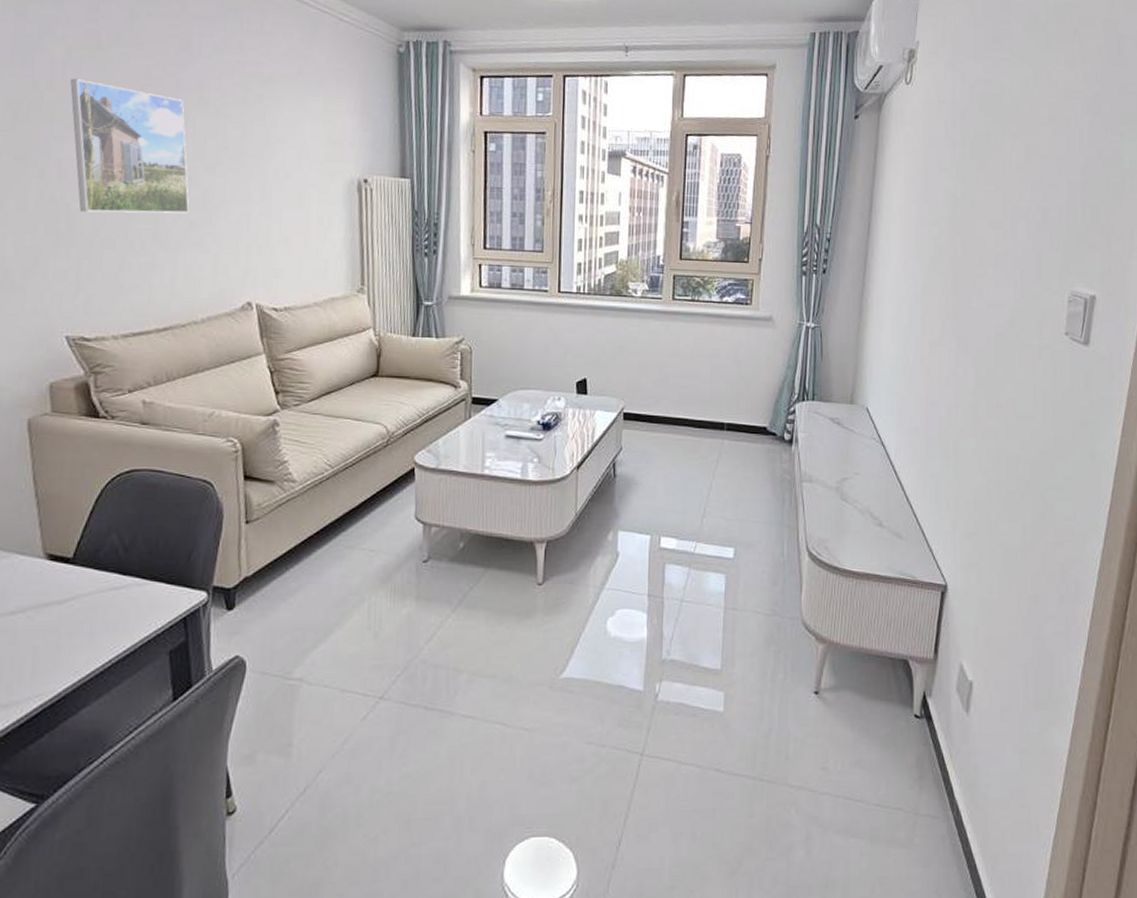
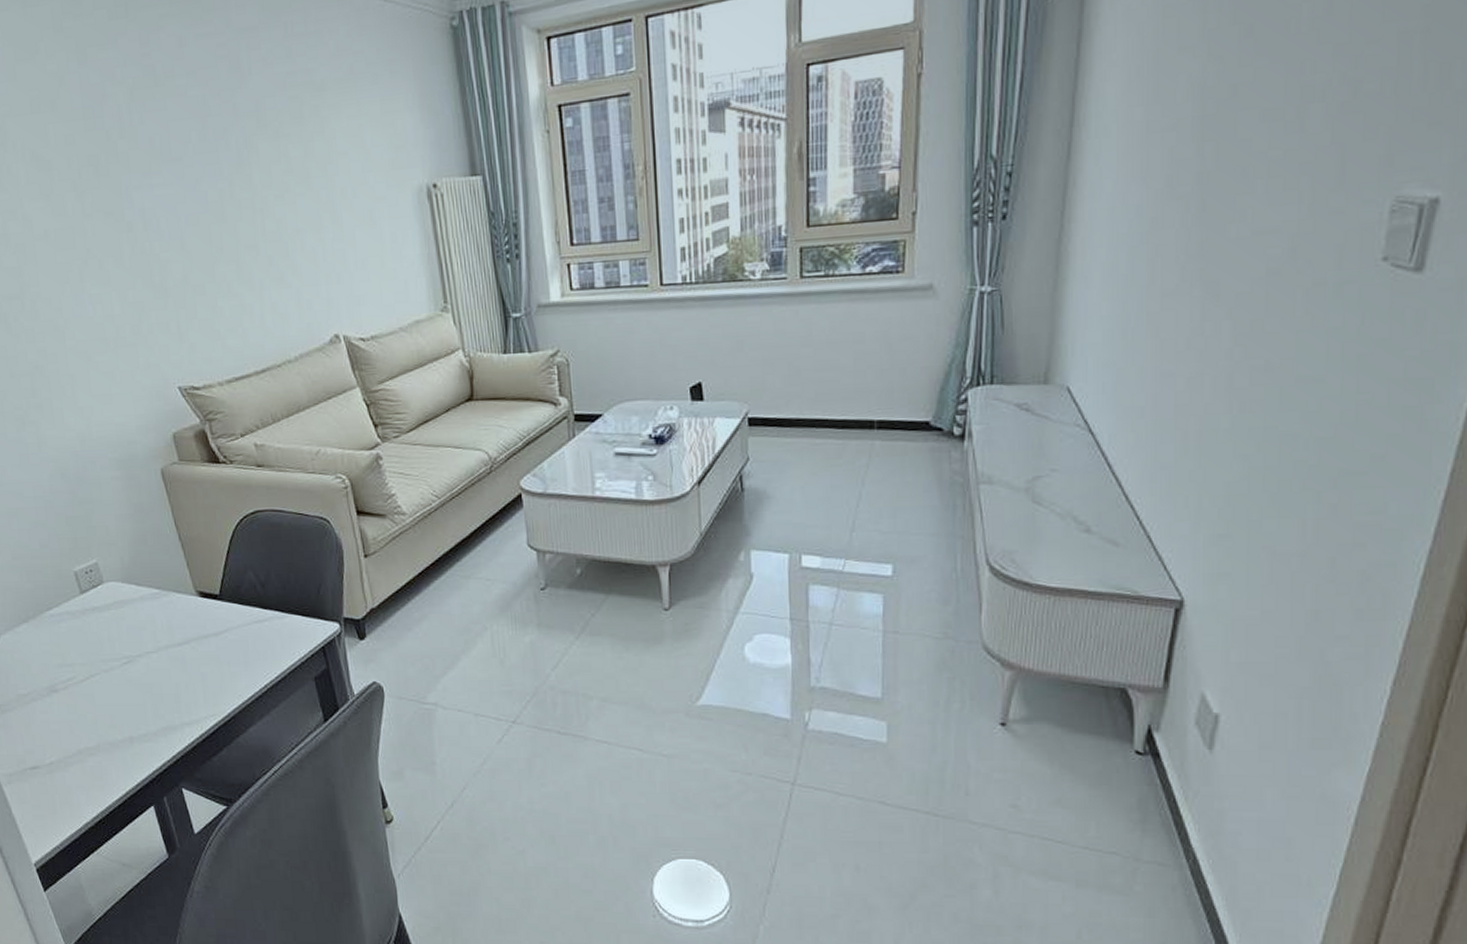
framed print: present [70,79,190,214] -> none [138,121,267,261]

